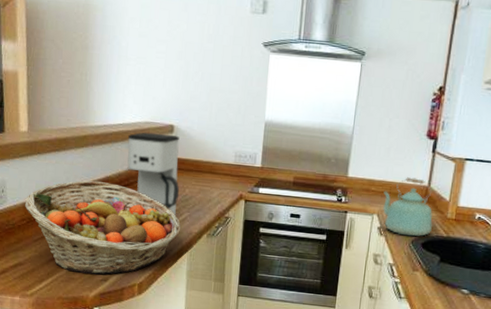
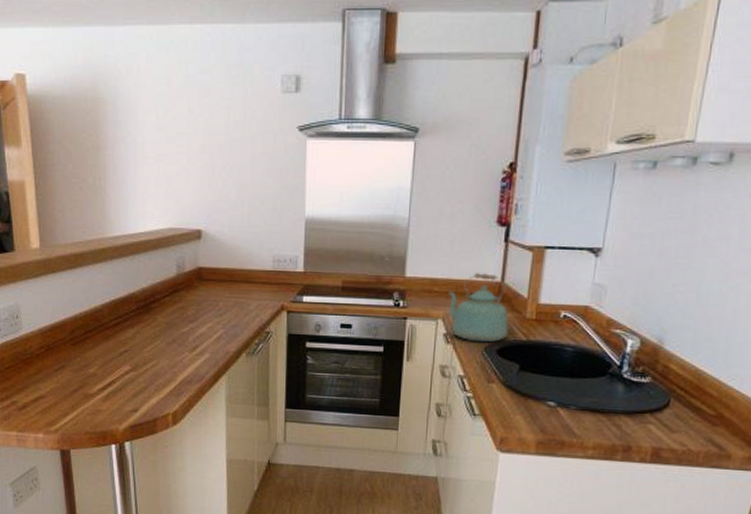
fruit basket: present [25,180,181,275] -> none [42,299,216,405]
coffee maker: present [127,132,180,215] -> none [150,240,213,333]

